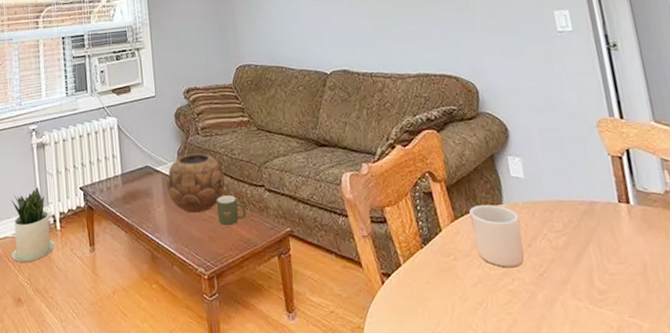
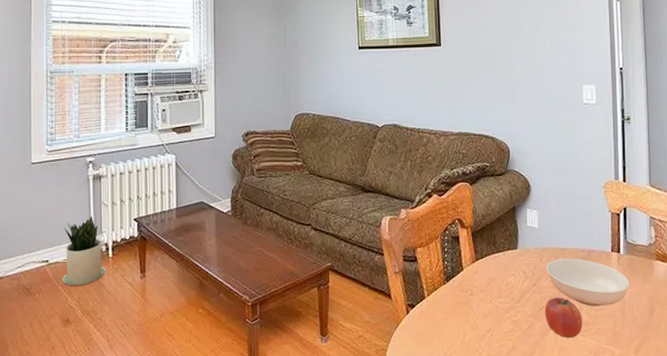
decorative bowl: present [166,153,226,213] -> none [219,192,276,246]
mug: present [215,195,247,227] -> none [265,232,292,260]
mug: present [469,204,525,268] -> none [489,249,530,303]
bowl: none [540,212,649,271] -> present [545,258,630,307]
fruit: none [546,260,597,311] -> present [544,297,583,339]

